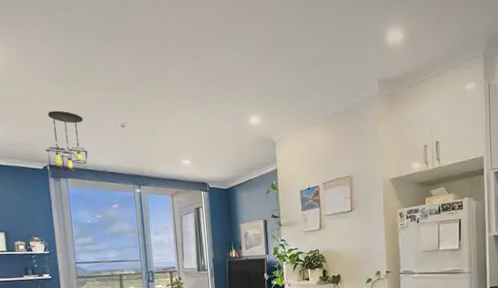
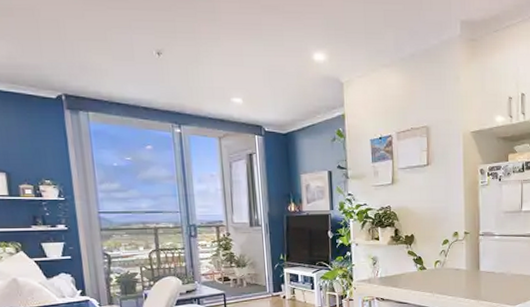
ceiling light fixture: present [46,110,88,172] -> none [60,29,115,105]

